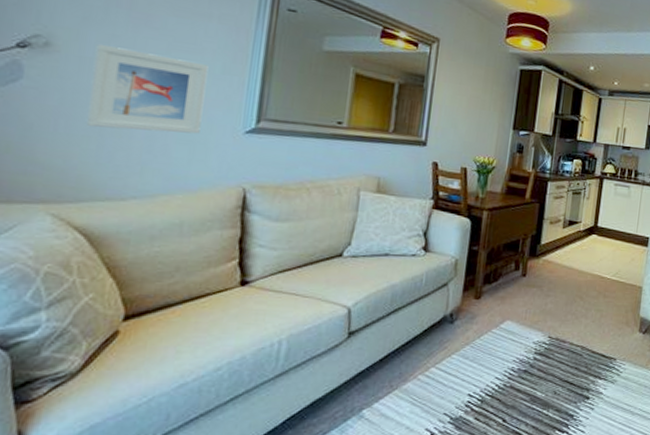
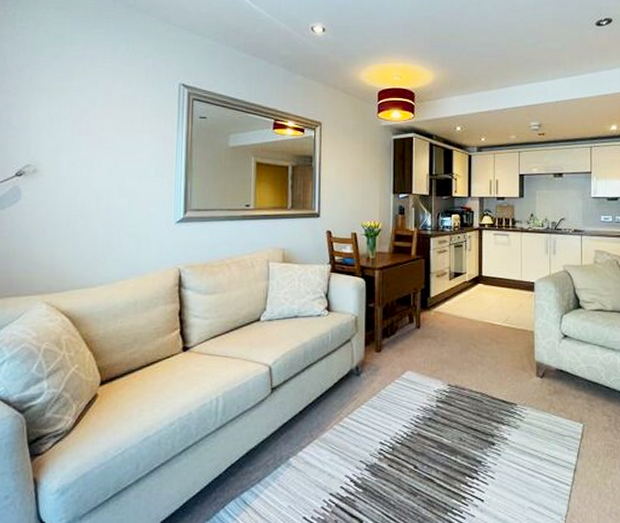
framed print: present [86,43,209,134] -> none [64,165,146,231]

